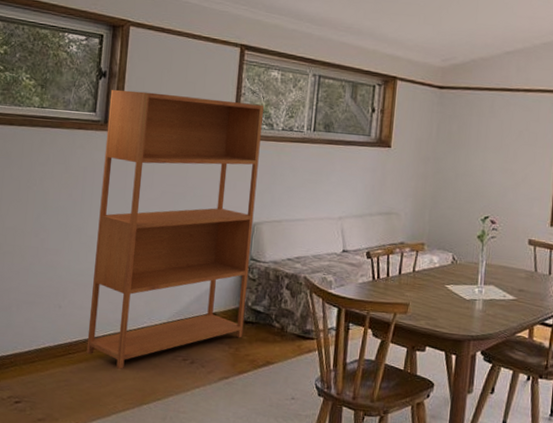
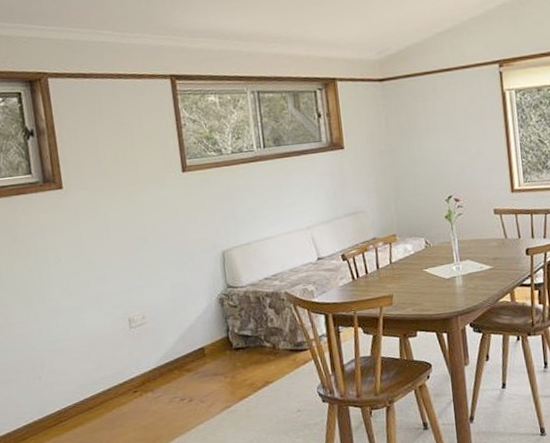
bookshelf: present [86,89,264,369] -> none [42,132,236,425]

